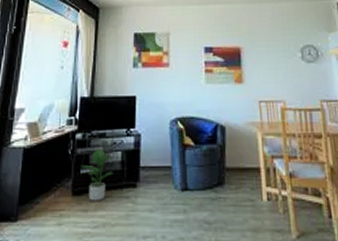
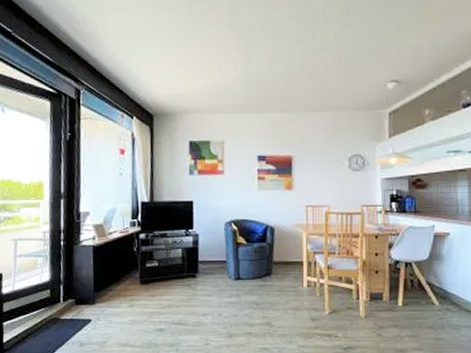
potted plant: present [80,149,113,201] -> none [146,247,175,289]

